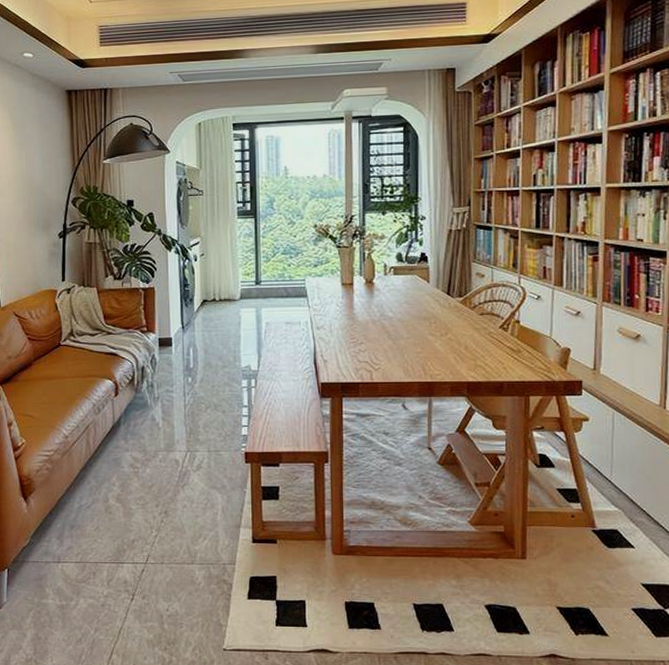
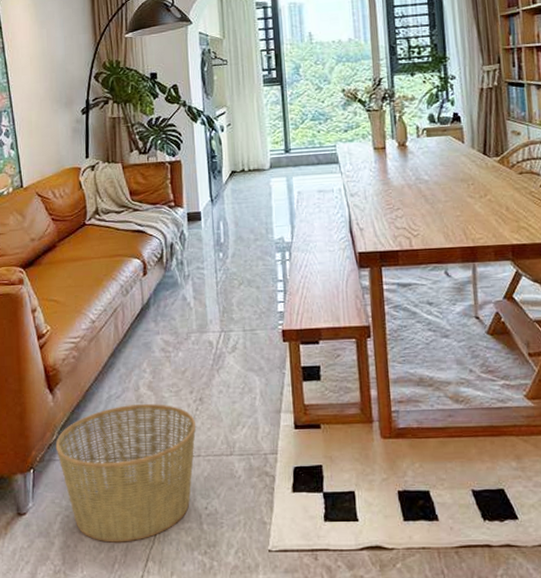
basket: none [29,514,161,637] -> present [55,403,197,543]

